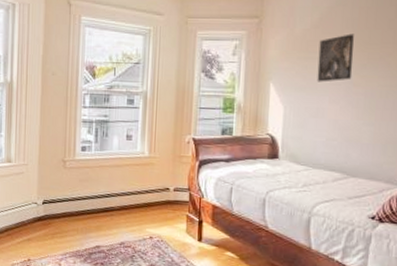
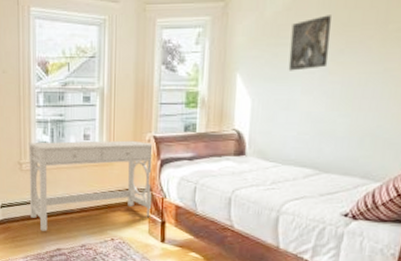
desk: none [72,141,191,228] -> present [28,140,152,231]

